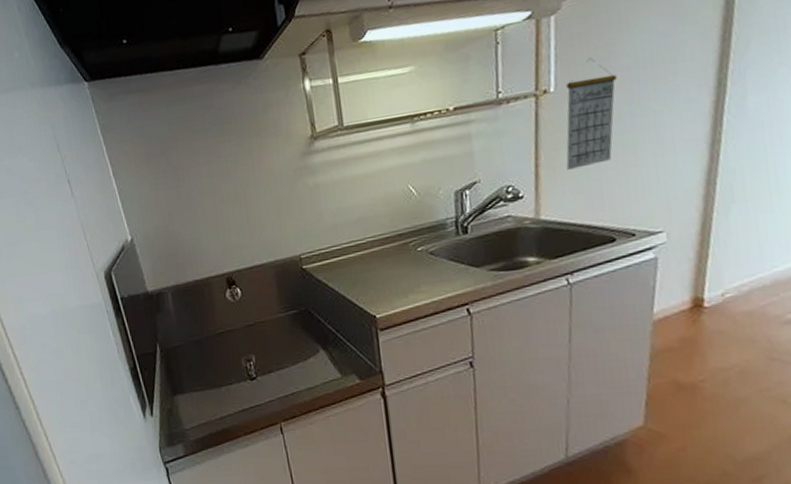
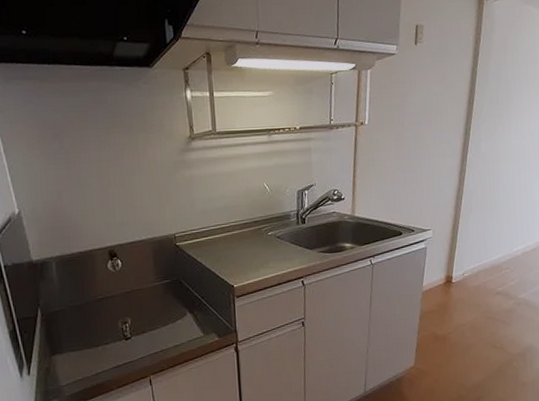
calendar: present [566,57,617,170] -> none [373,103,407,181]

